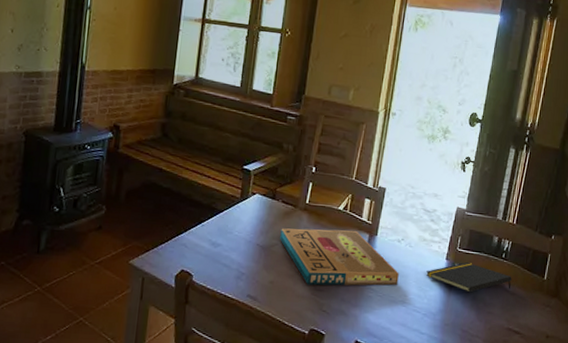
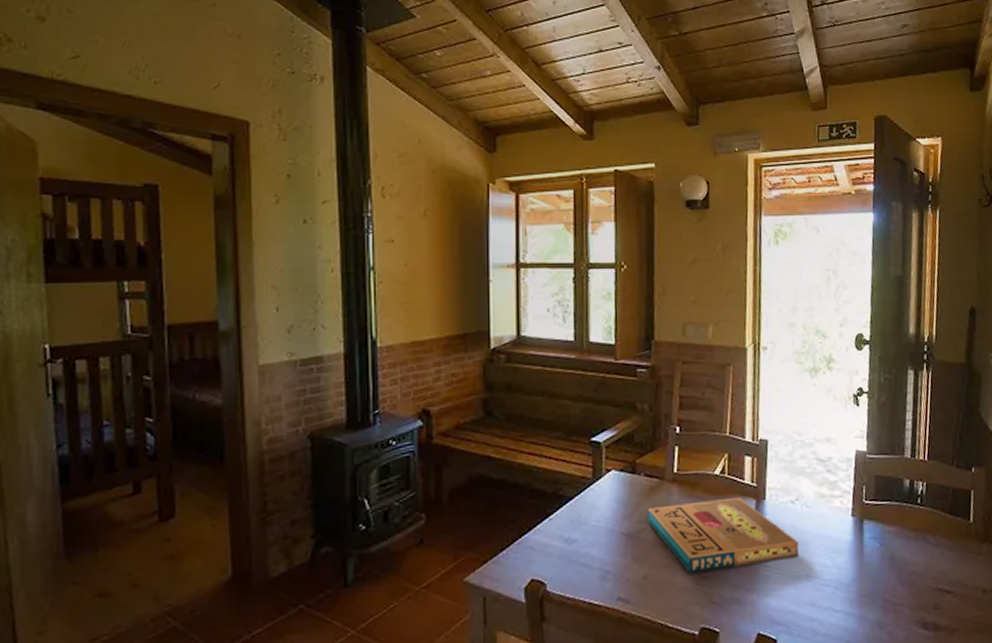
notepad: present [426,262,512,293] -> none [831,516,934,552]

